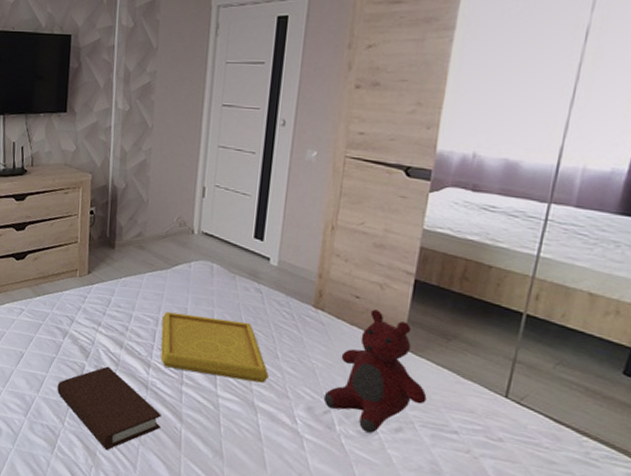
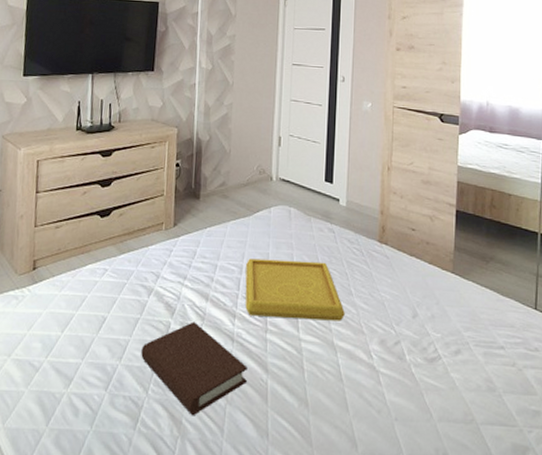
teddy bear: present [323,309,427,433] -> none [393,240,476,358]

